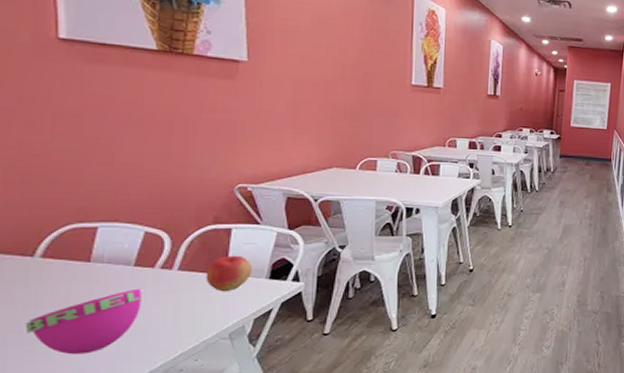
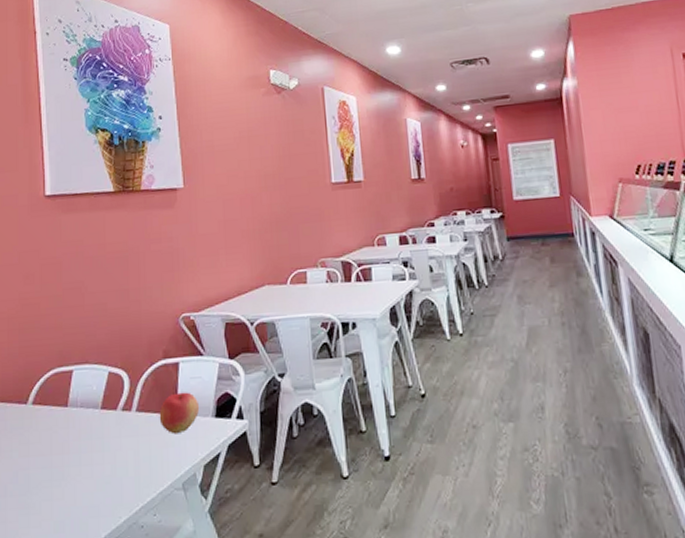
bowl: present [25,288,141,355] -> none [20,433,107,508]

